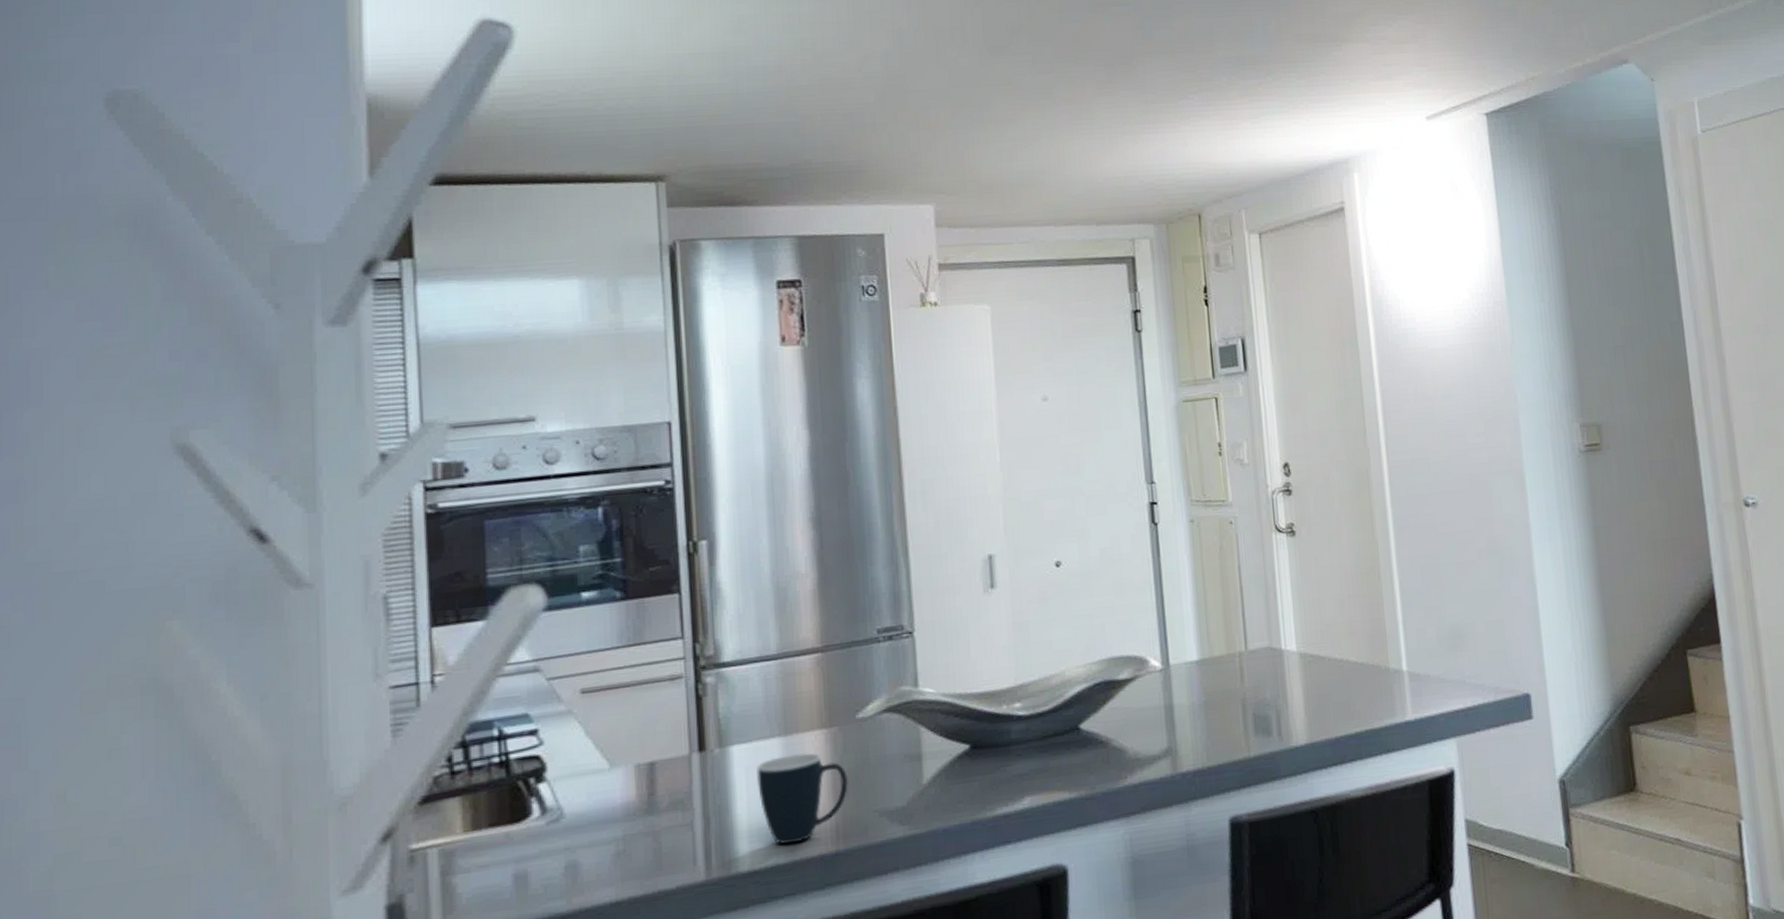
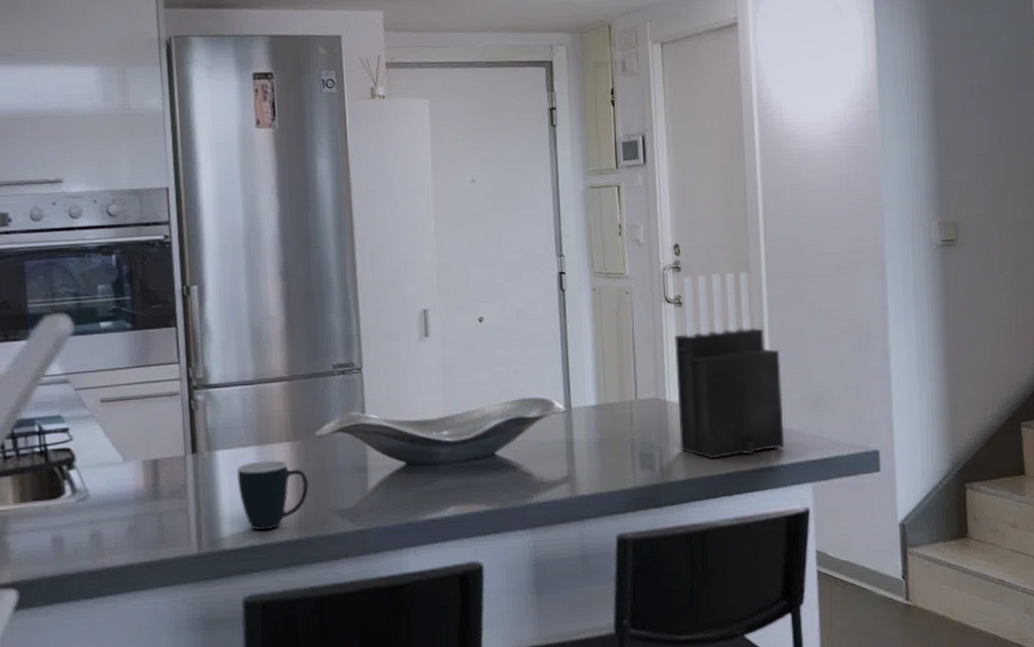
knife block: none [1288,491,1421,717] -> present [675,272,784,459]

